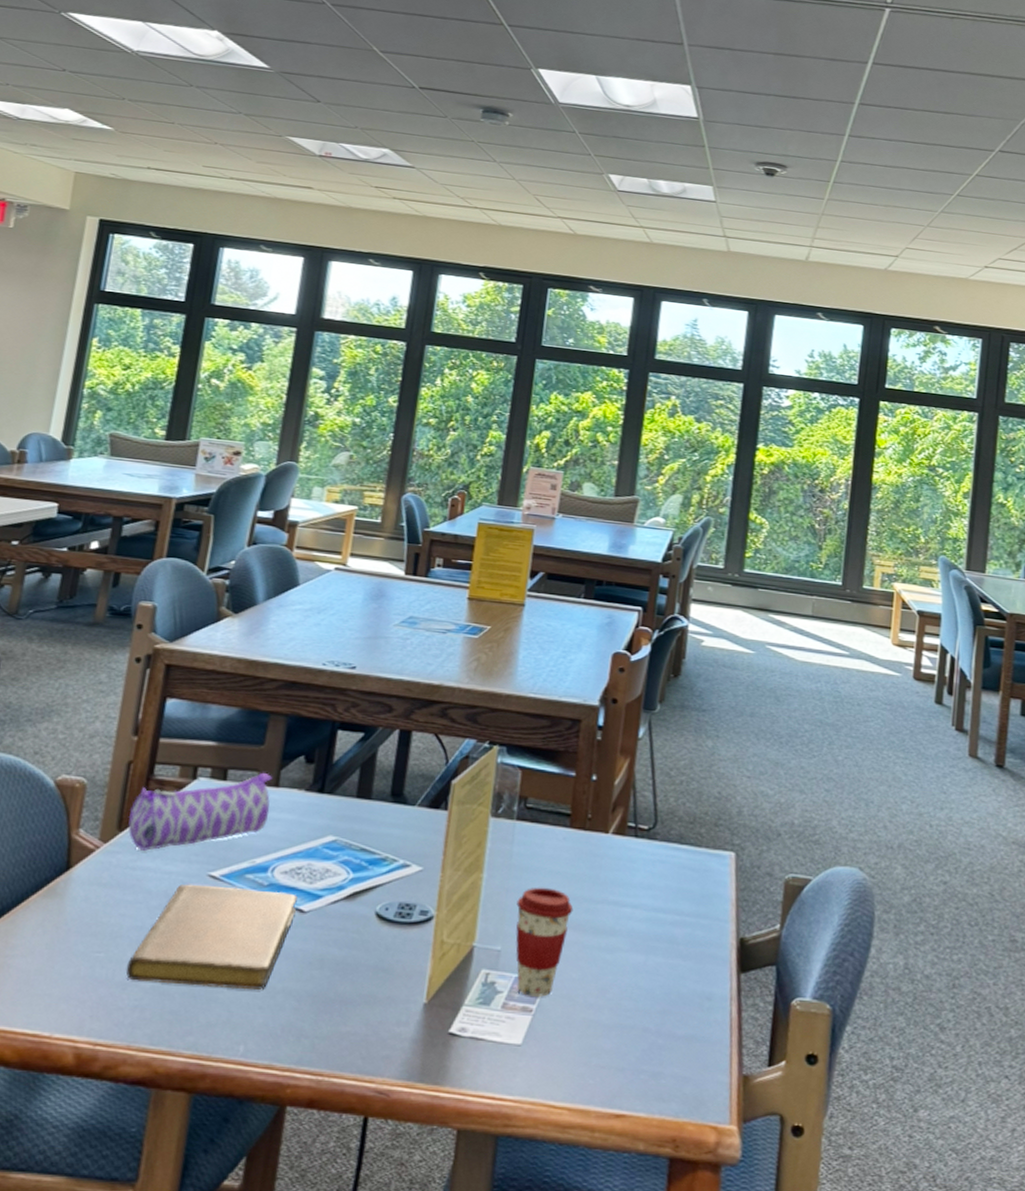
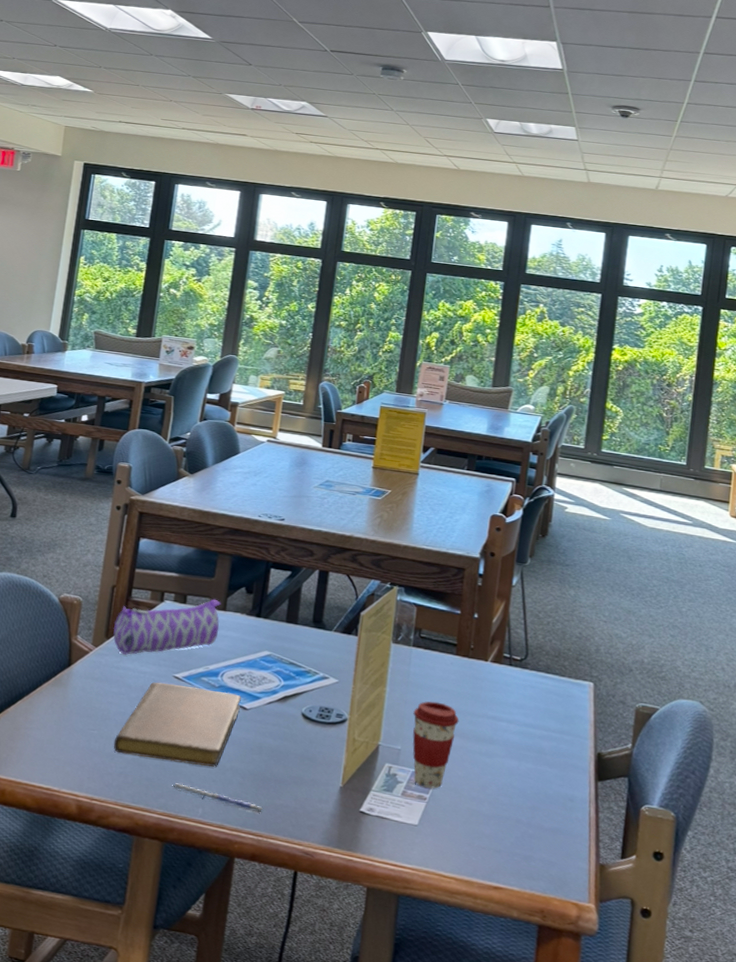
pen: none [205,1014,324,1047] -> present [173,783,263,814]

